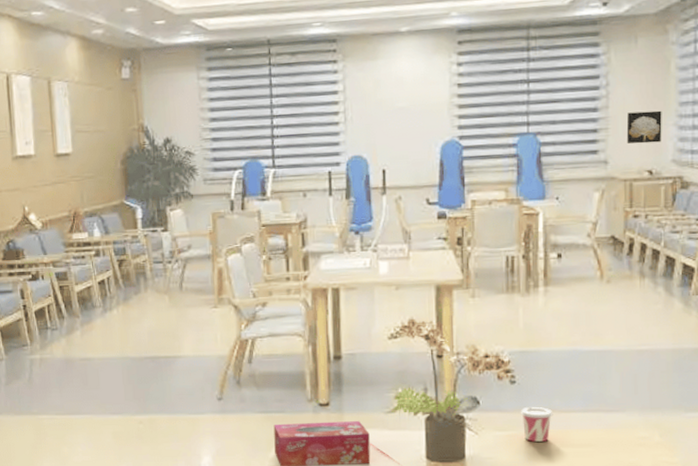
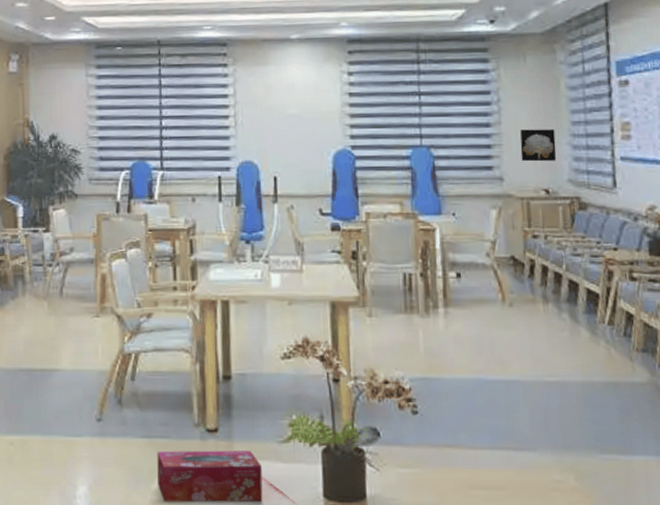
cup: present [520,407,553,442] -> none [424,442,460,482]

